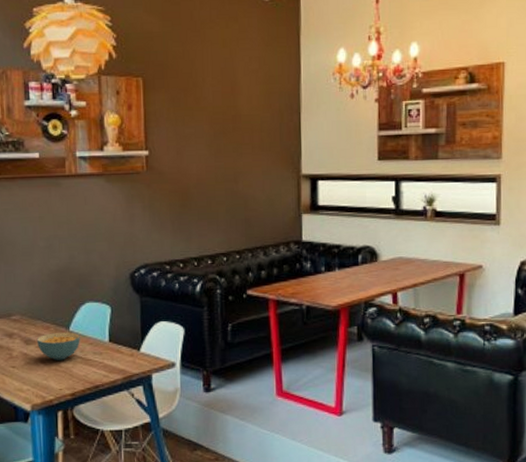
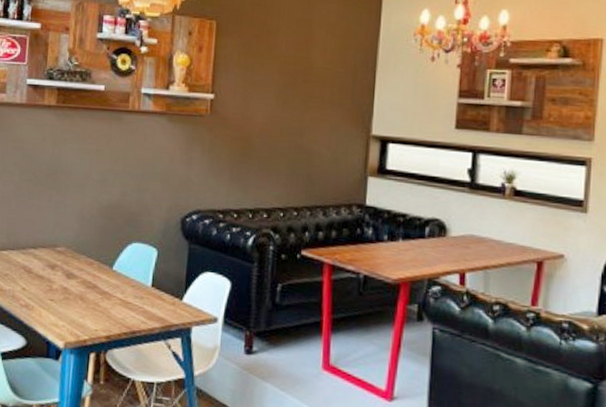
cereal bowl: present [36,332,80,361] -> none [78,270,123,300]

